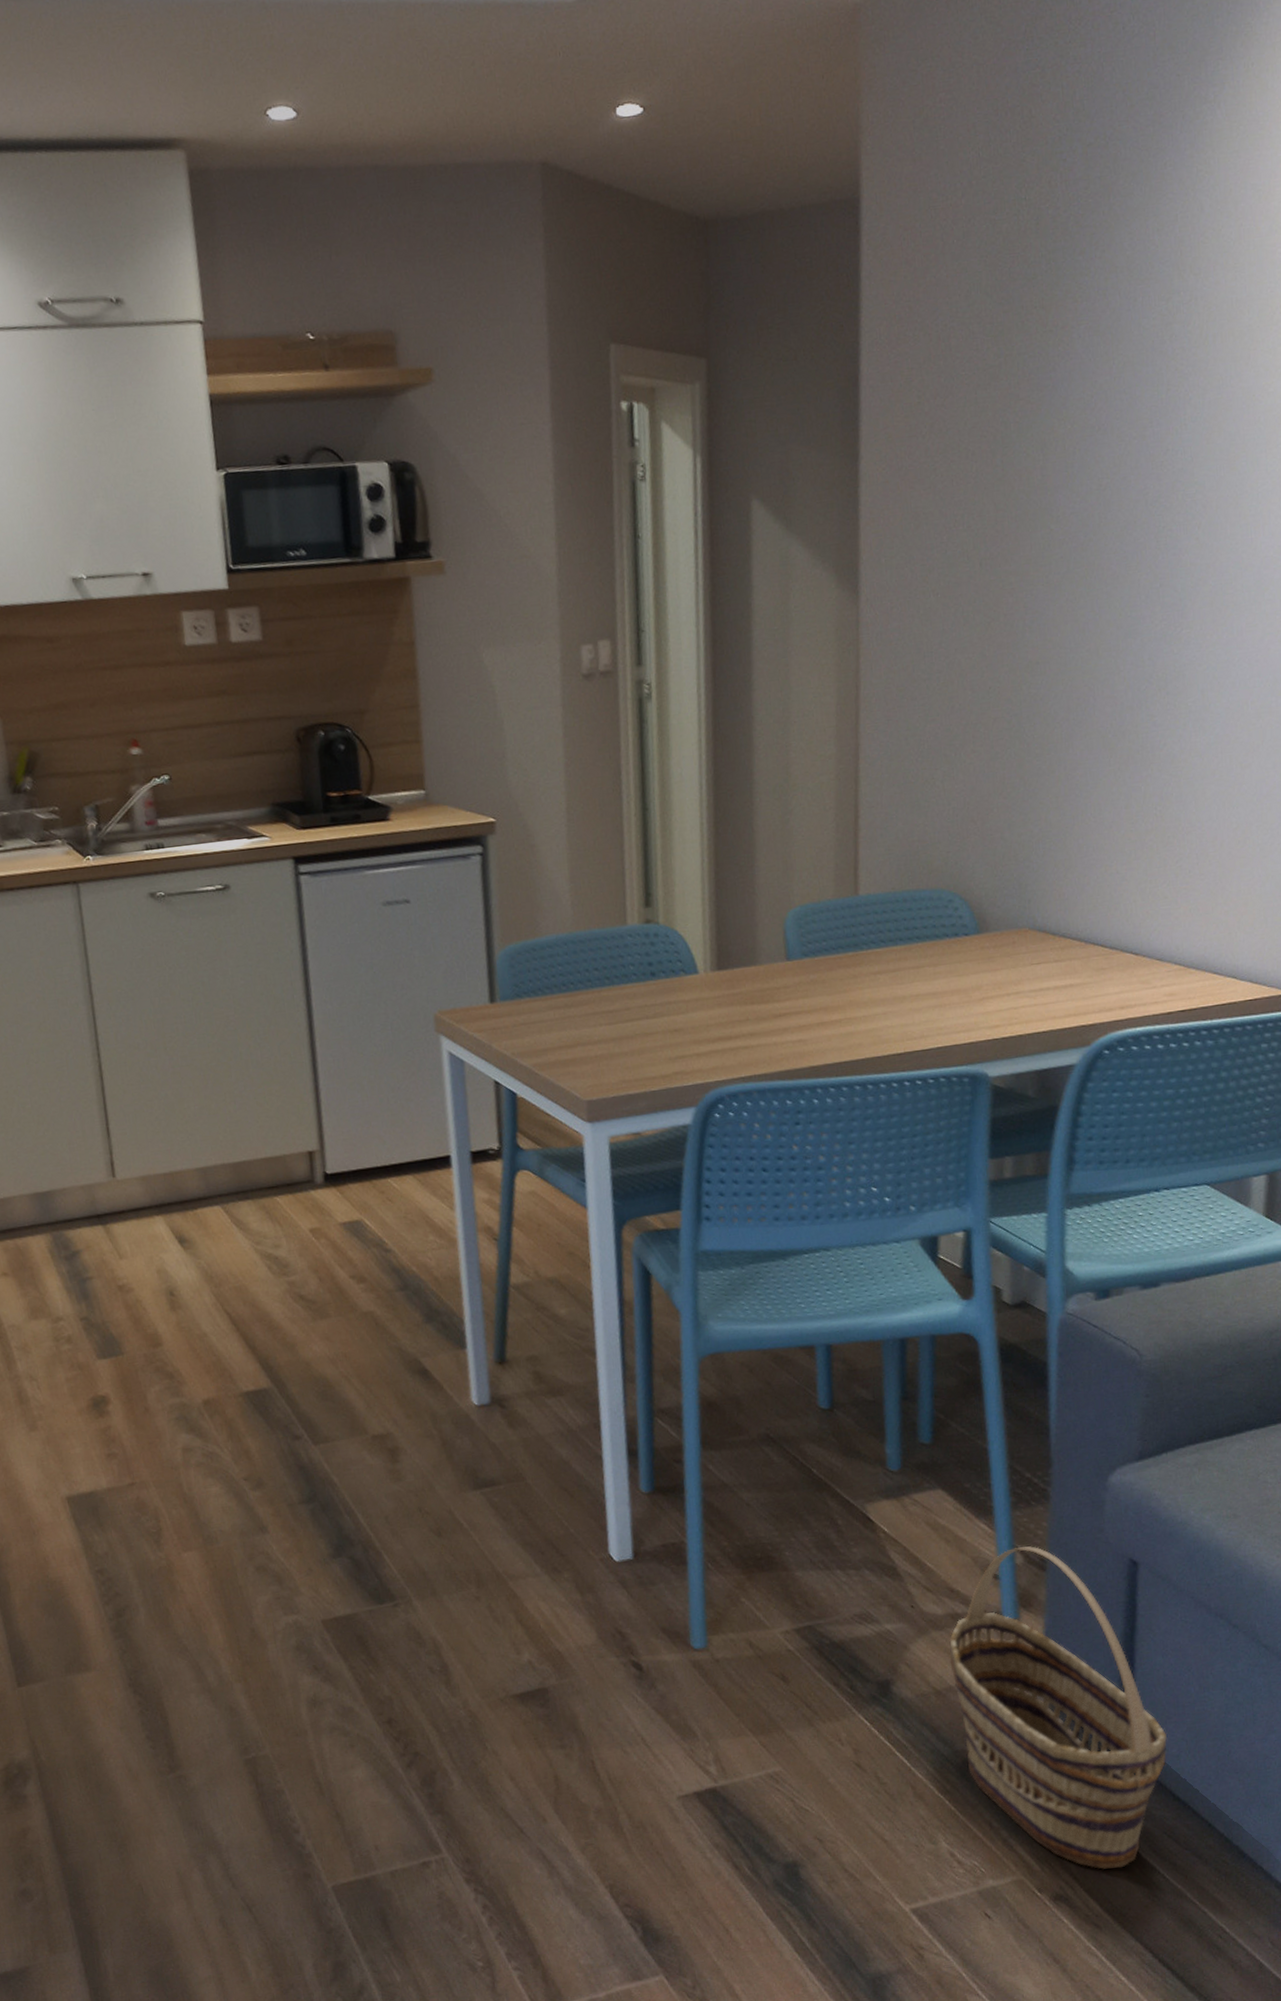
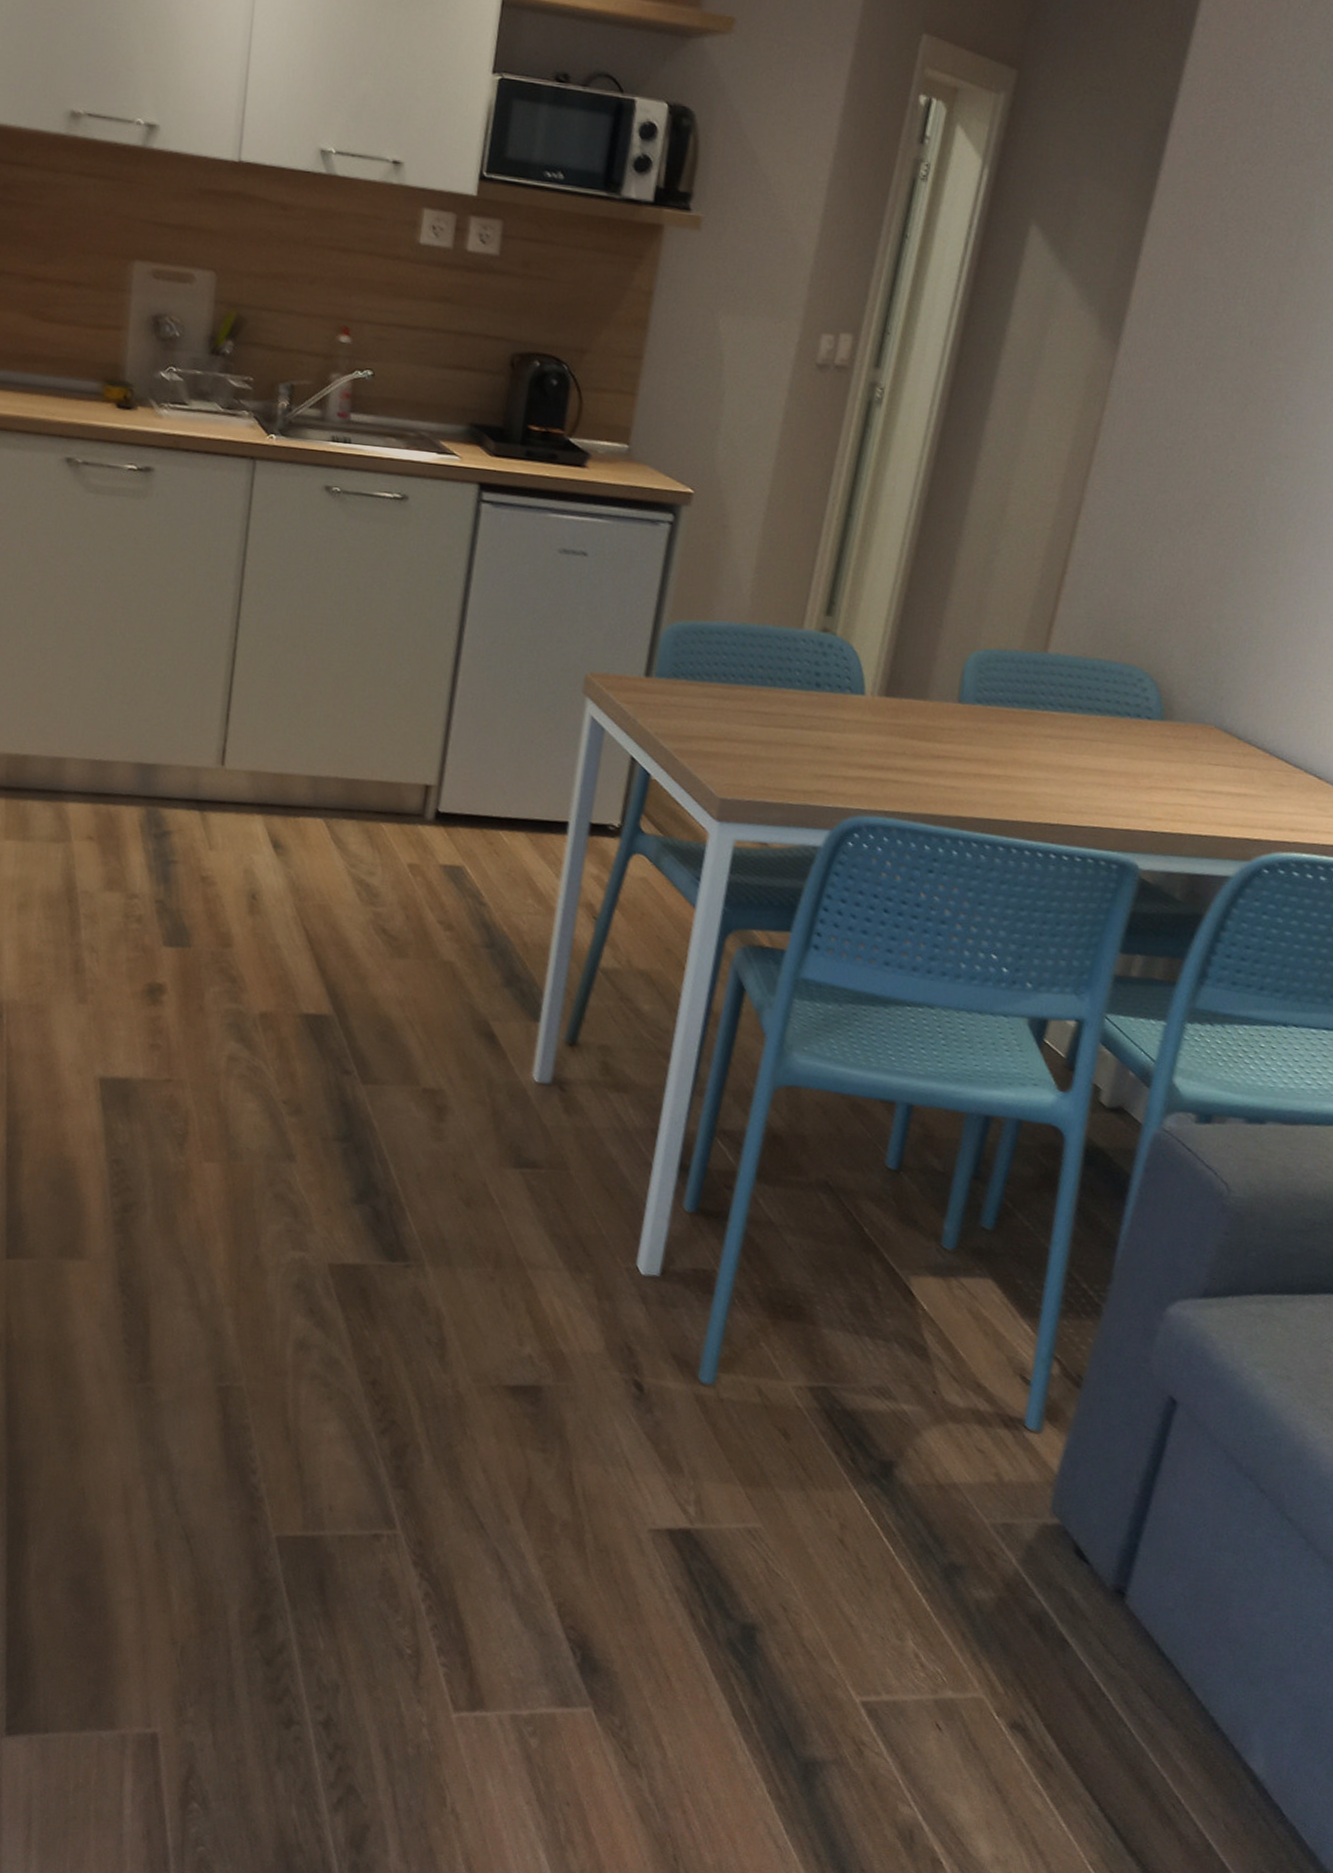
basket: present [949,1546,1168,1869] -> none [953,1357,1167,1712]

